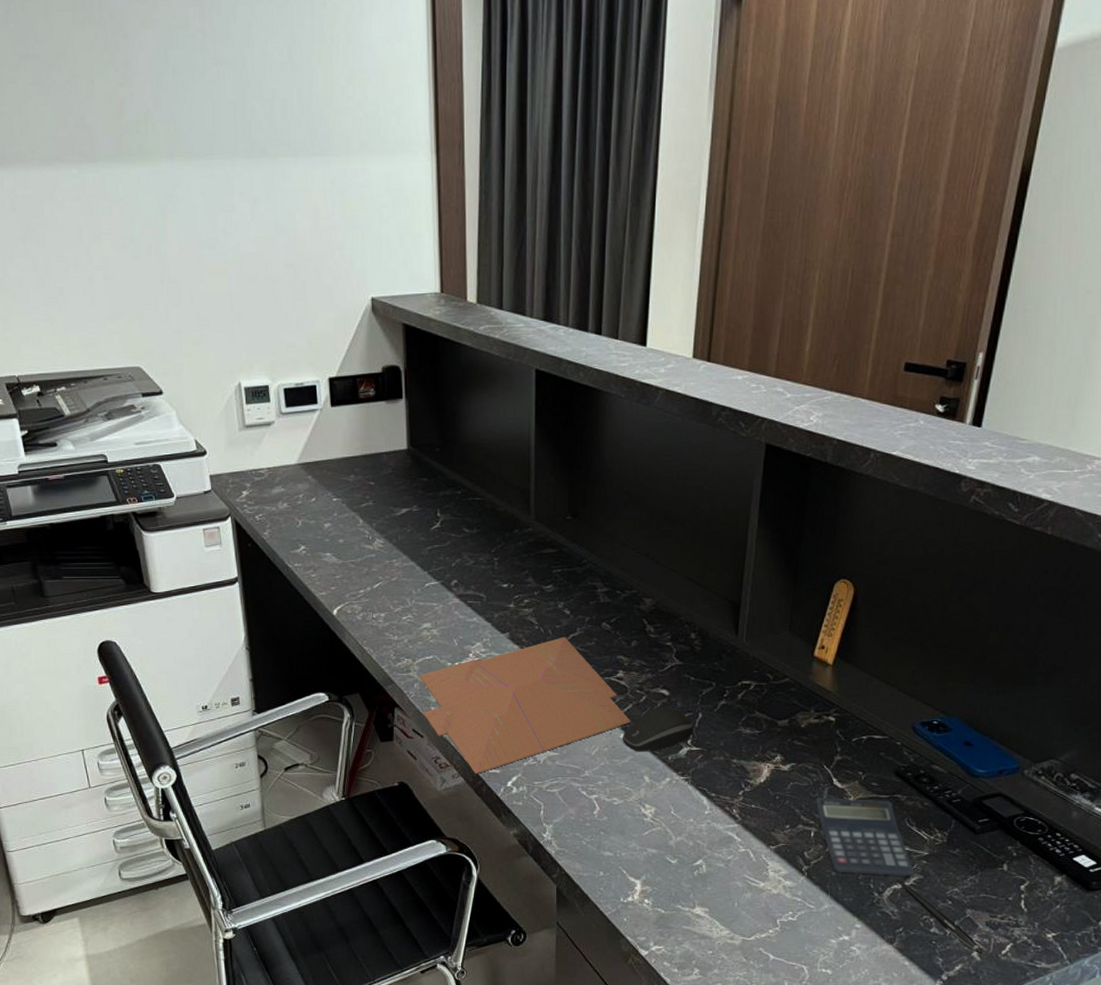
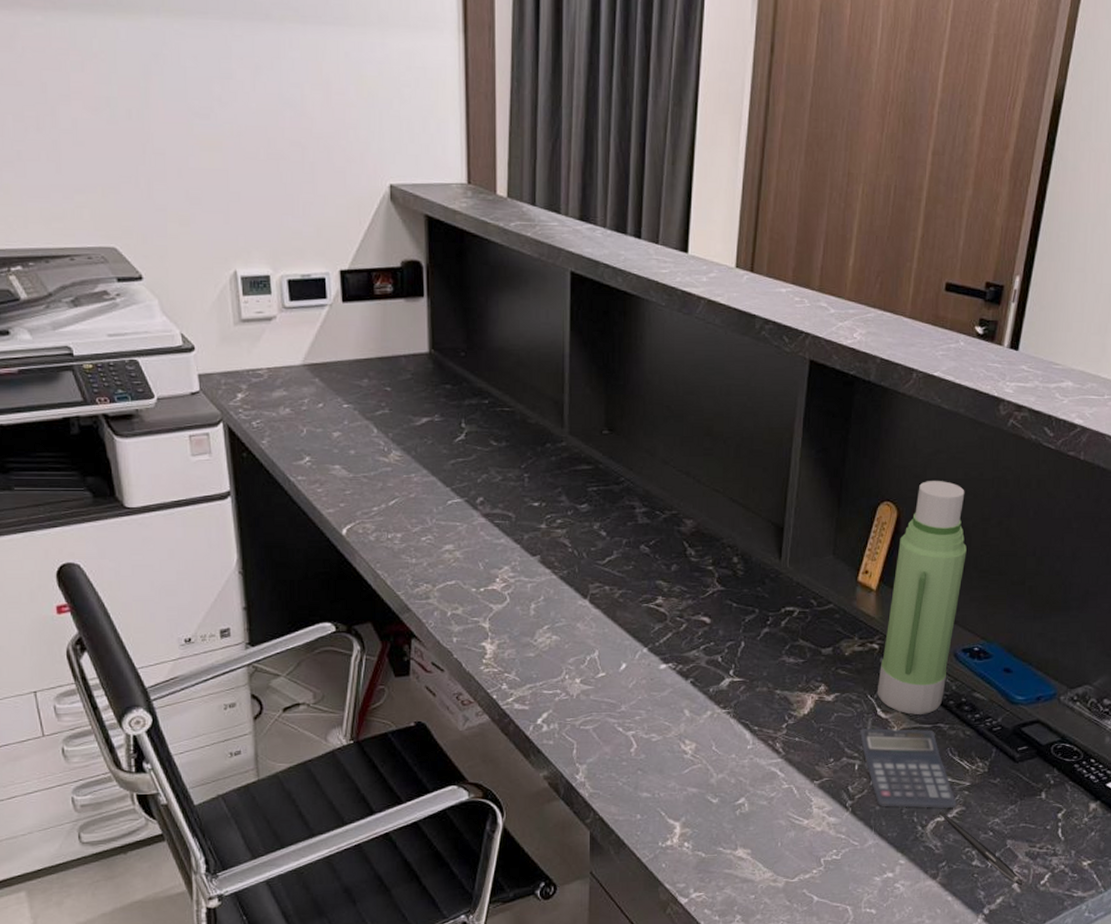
papers: present [420,637,631,775] -> none [440,560,671,712]
computer mouse: present [622,707,694,752] -> none [661,636,736,684]
water bottle: none [834,558,926,785] -> present [878,481,967,715]

